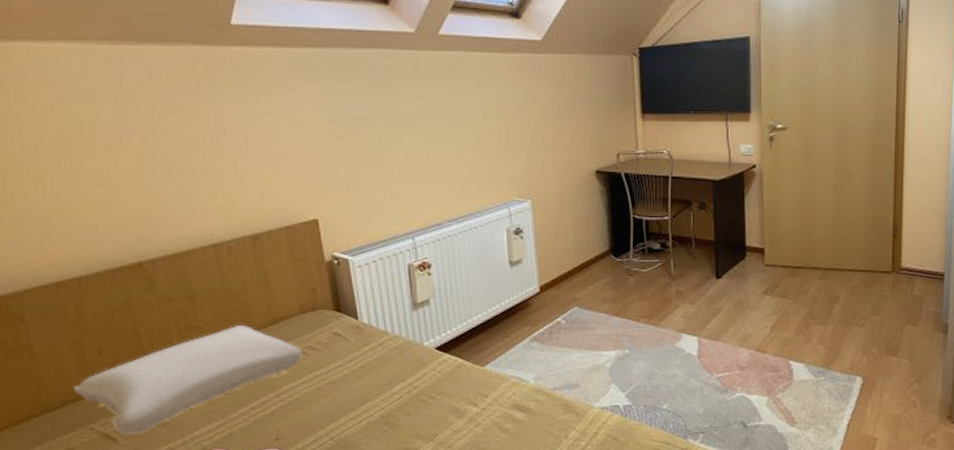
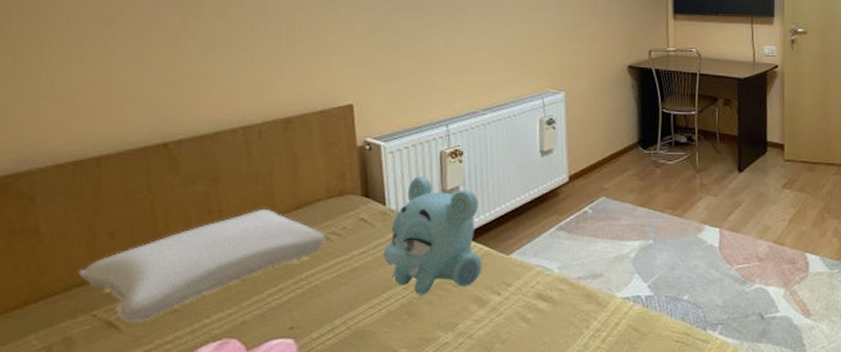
teddy bear: none [359,290,458,407] -> present [383,176,482,295]

